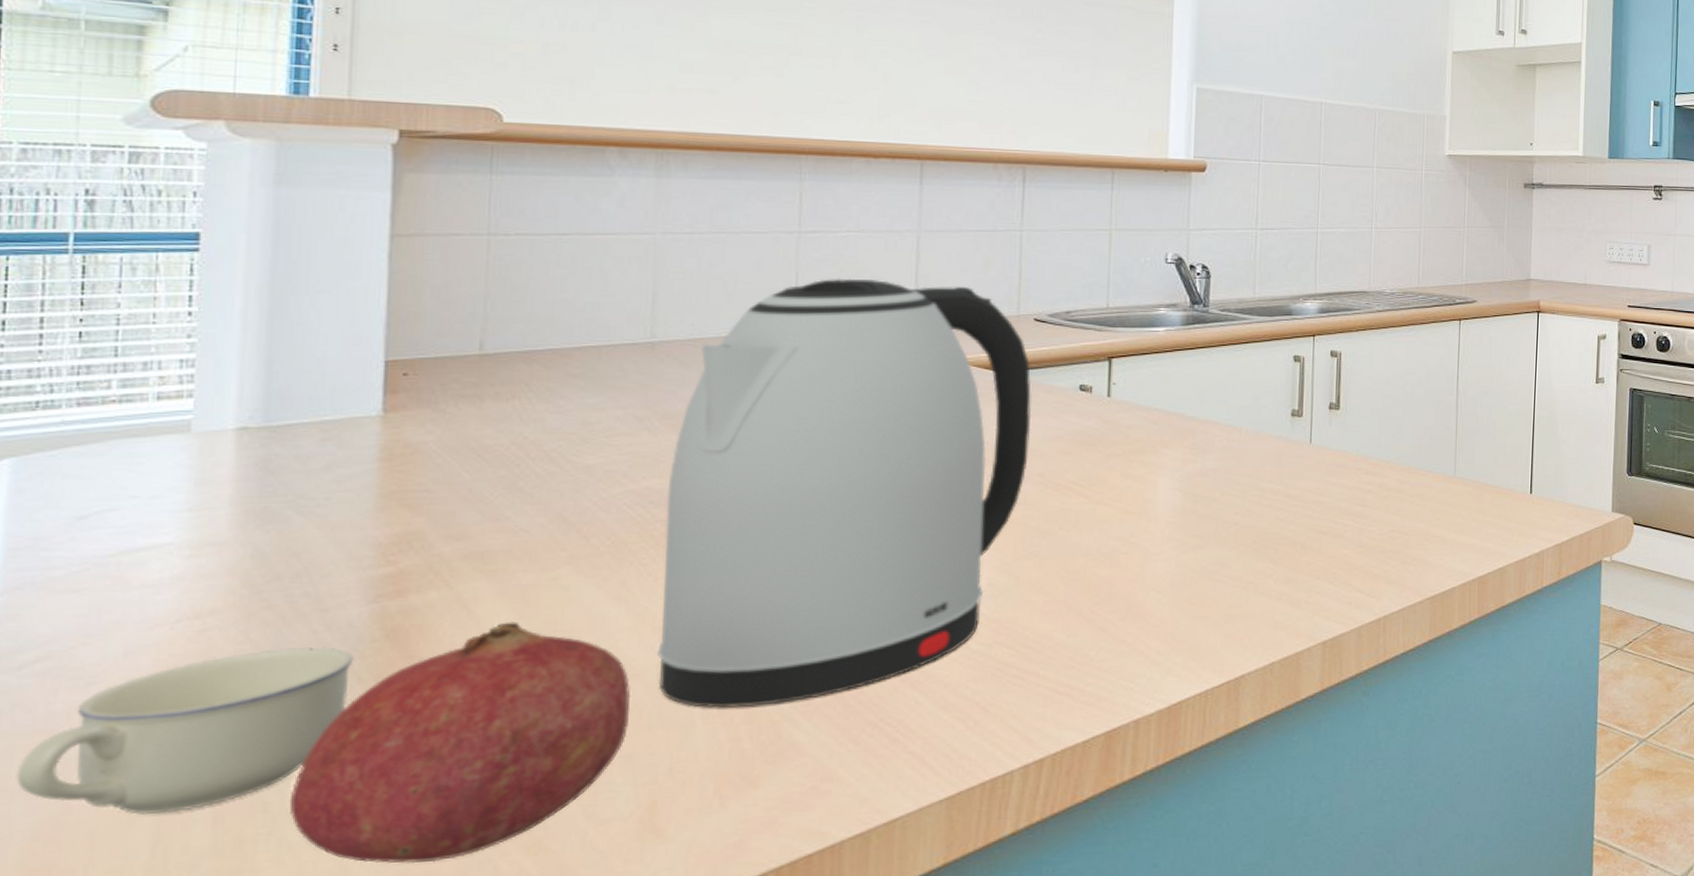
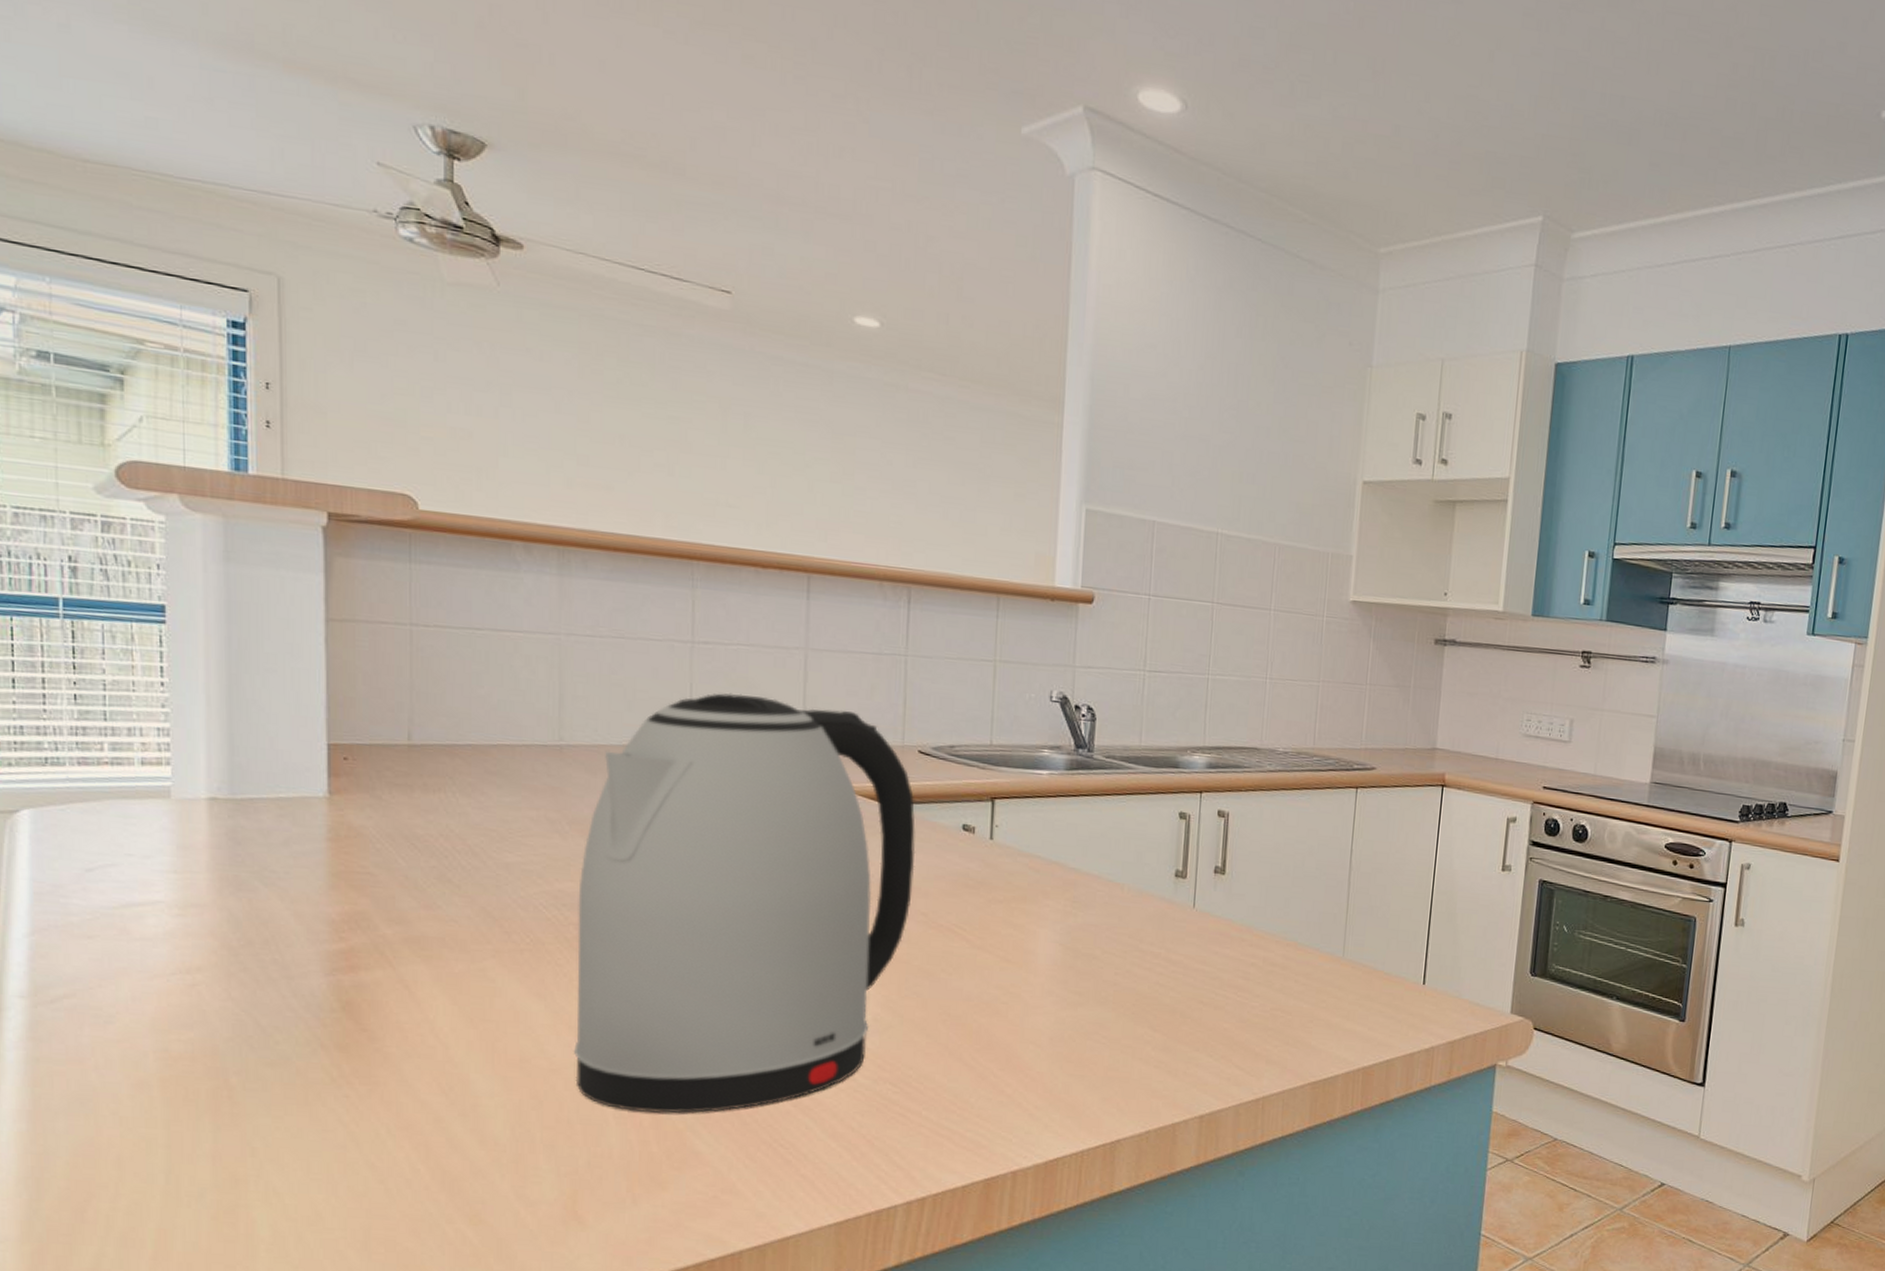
cup: present [16,647,354,816] -> none [57,1009,317,1146]
fruit: present [289,621,631,863] -> none [272,1006,552,1221]

